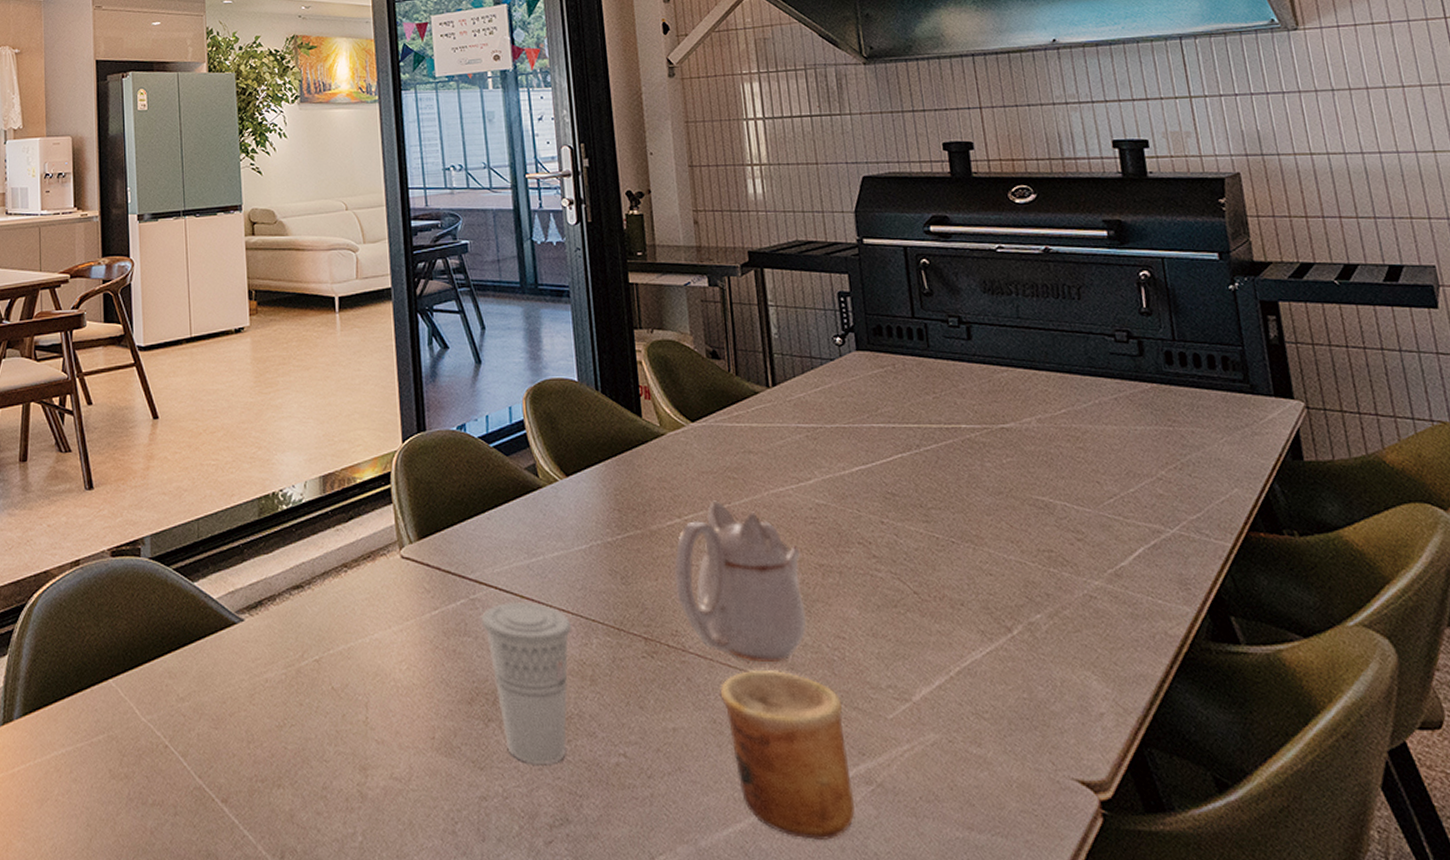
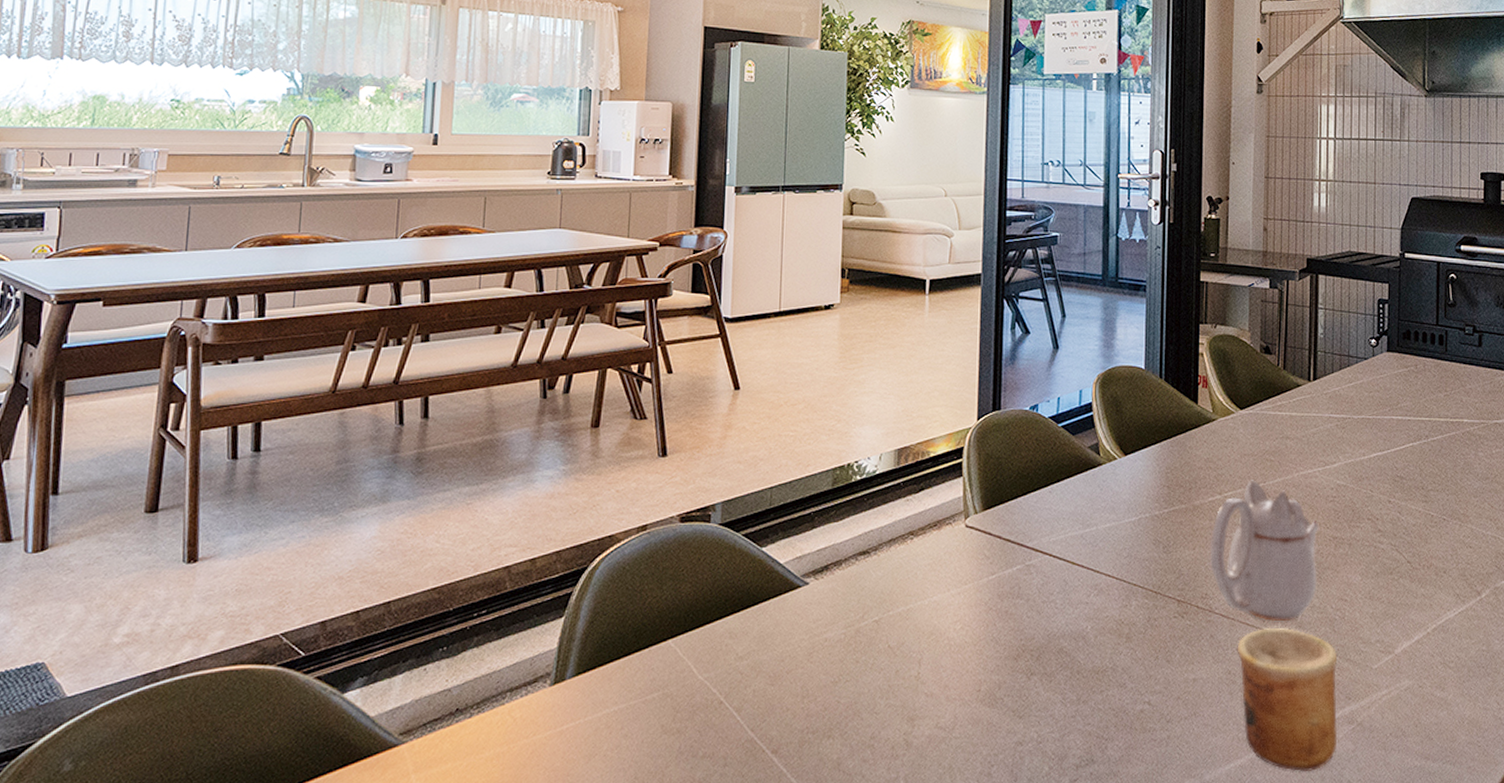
cup: present [481,601,572,764] -> none [1034,567,1116,712]

